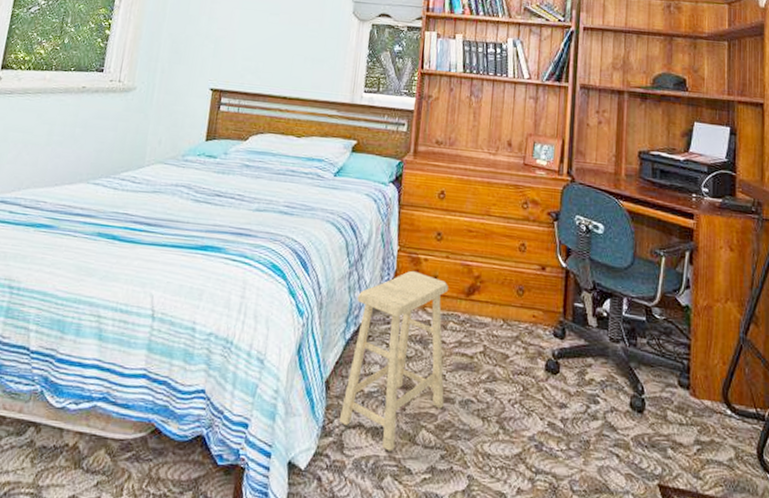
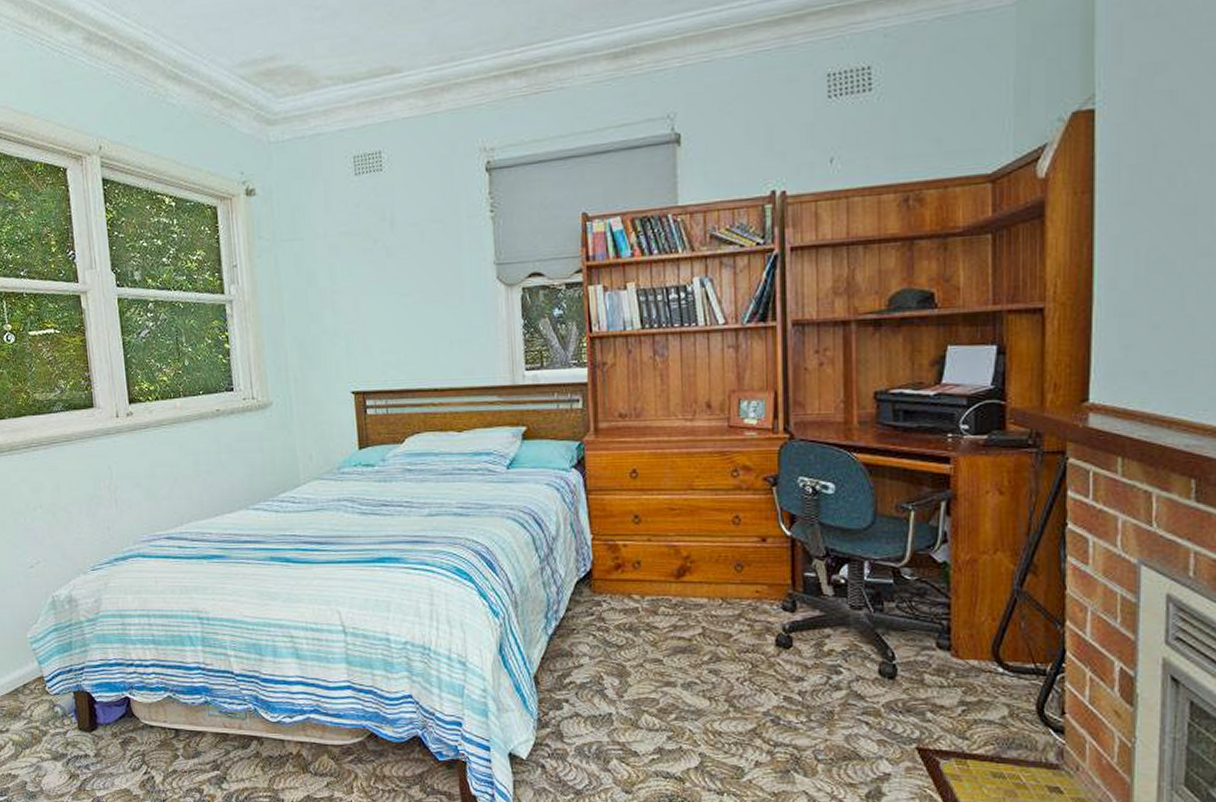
footstool: present [338,270,448,452] -> none [554,558,664,737]

